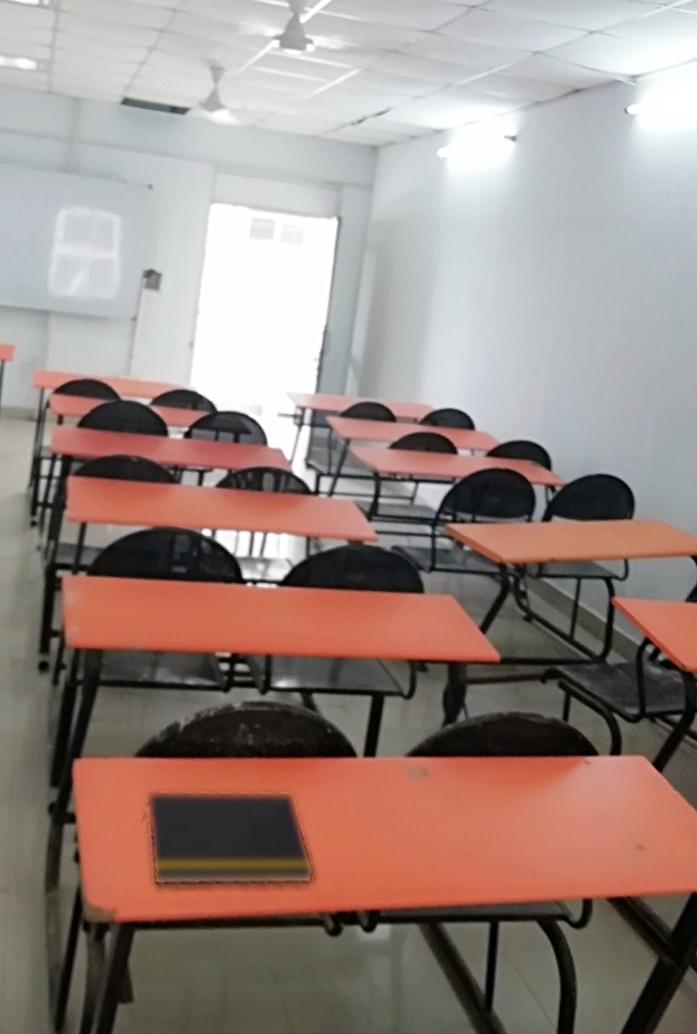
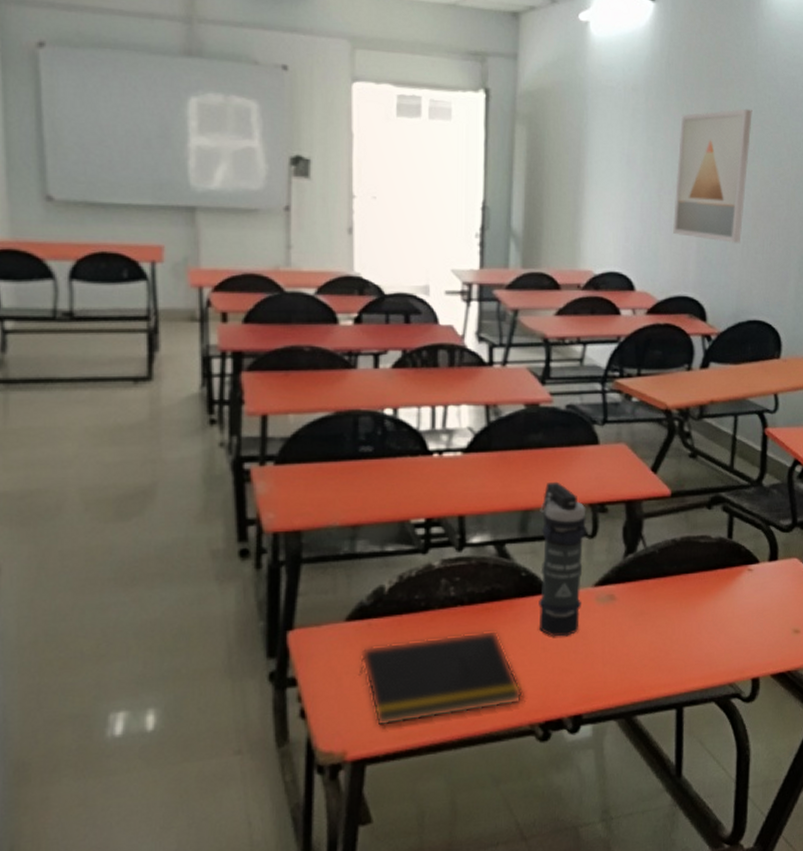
smoke grenade: none [341,629,405,812] -> present [539,481,586,637]
wall art: none [520,250,613,391] -> present [673,108,752,244]

